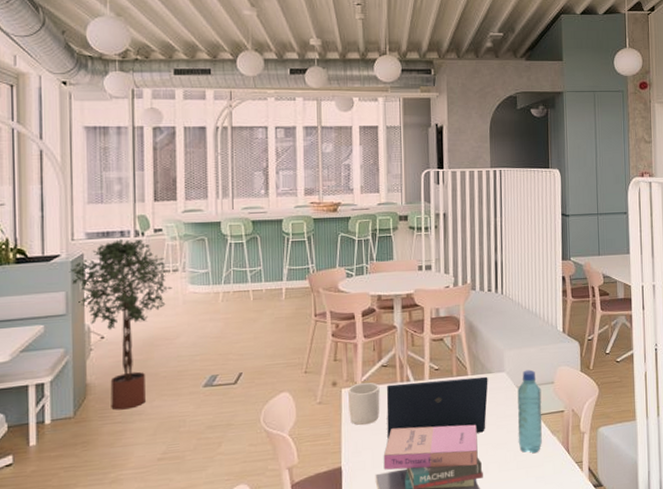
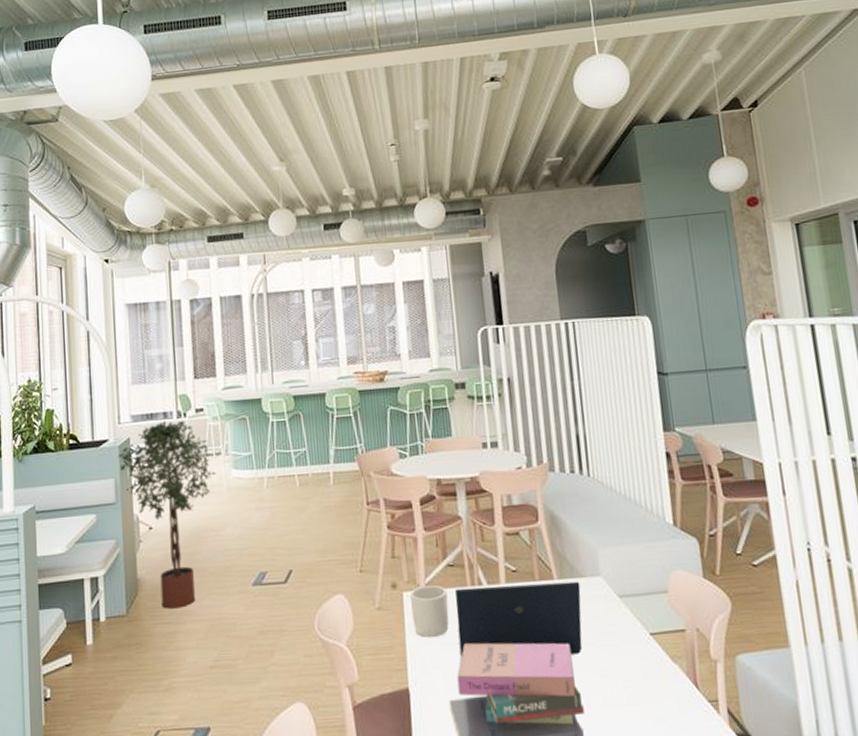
water bottle: present [517,369,542,454] -> none [619,573,659,686]

